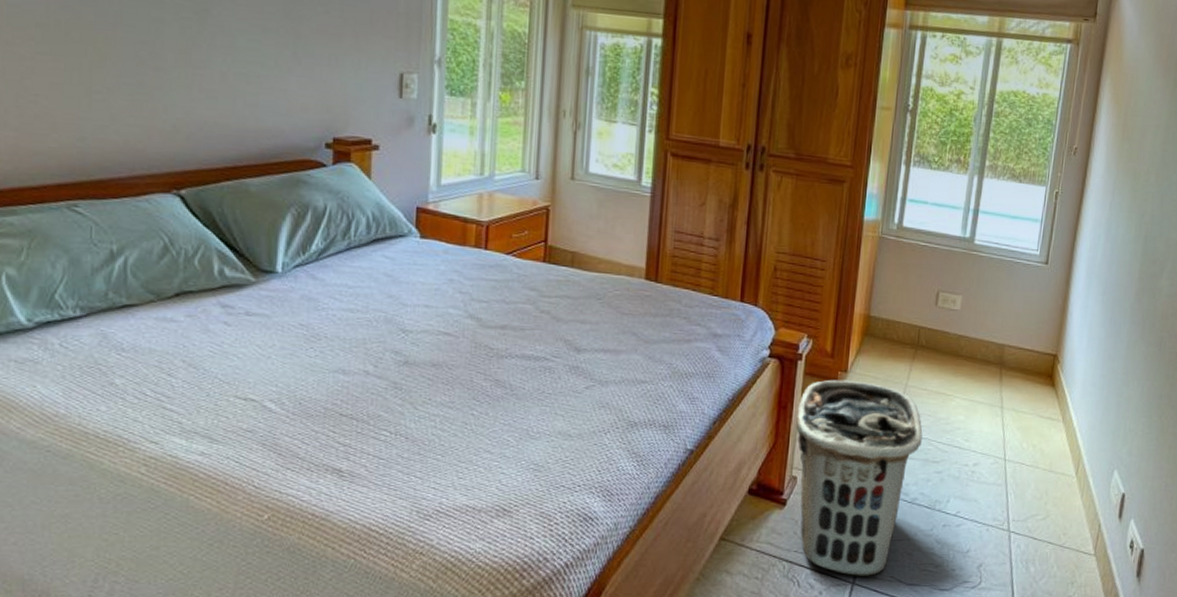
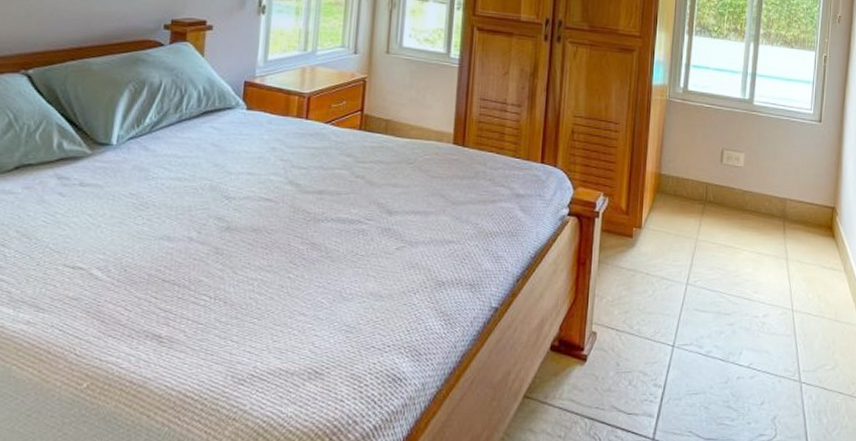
clothes hamper: present [796,379,923,576] -> none [595,235,714,432]

